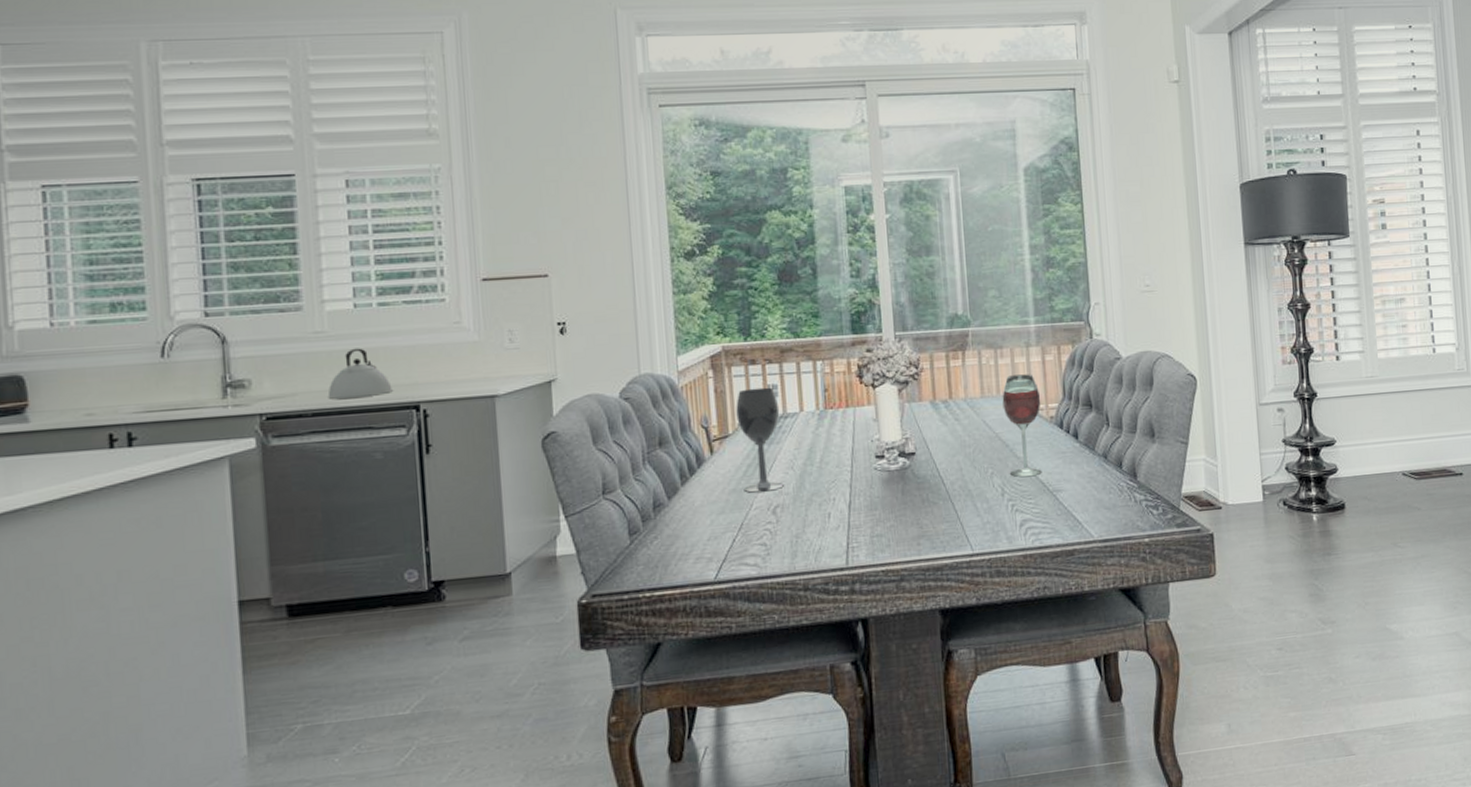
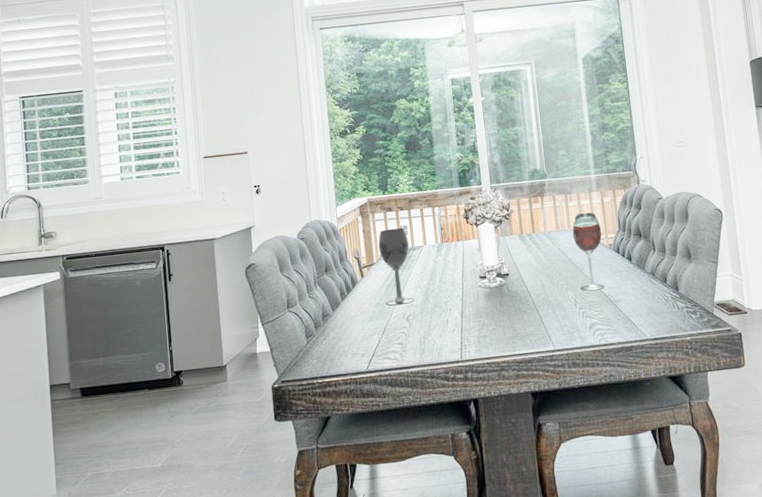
kettle: present [327,348,393,400] -> none [105,208,147,245]

